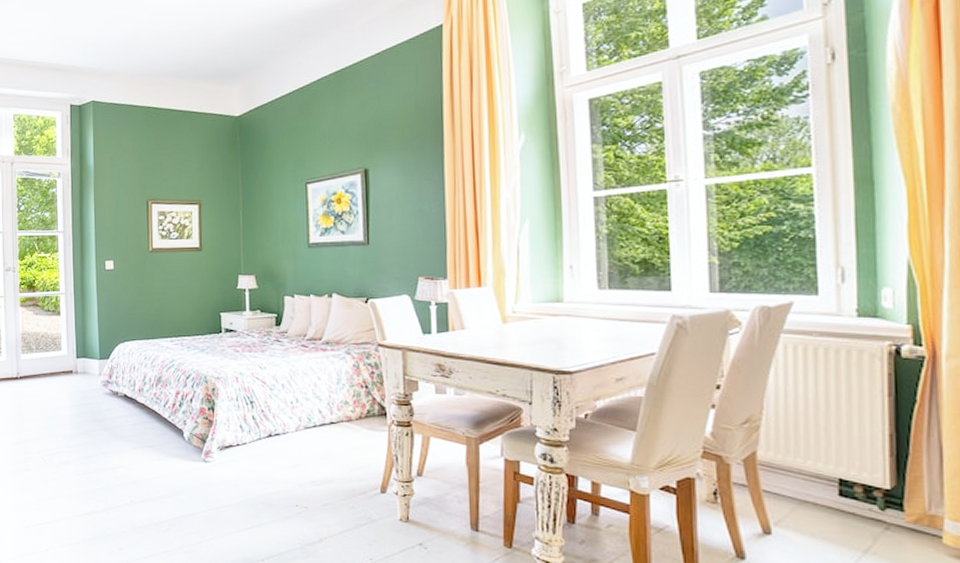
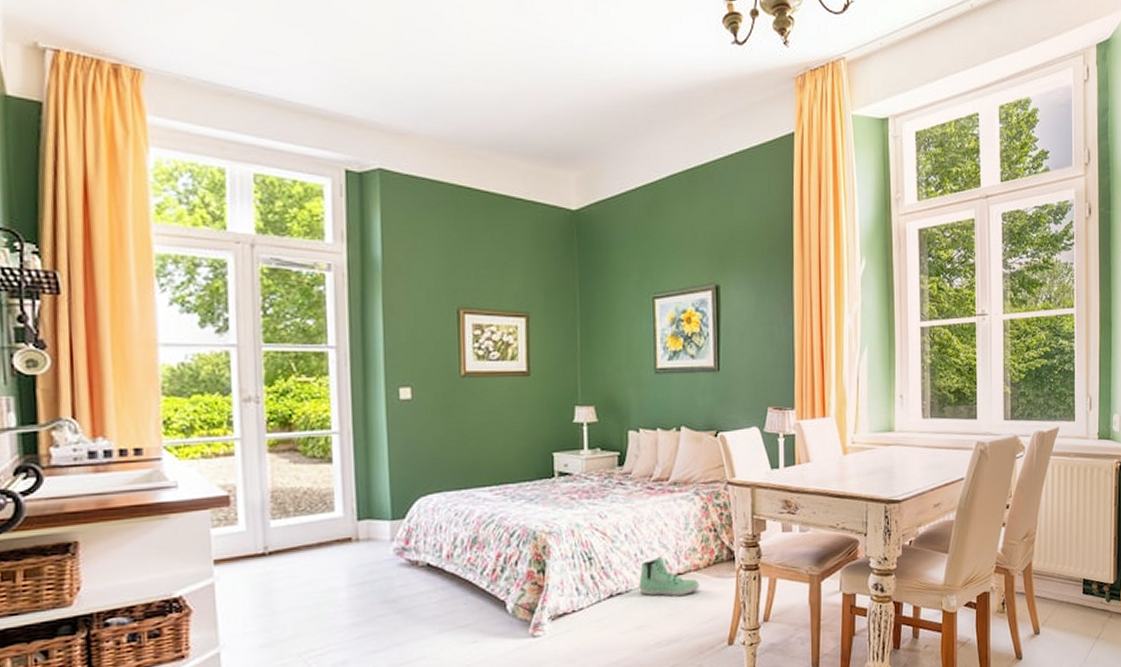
sneaker: none [295,405,352,442] -> present [639,556,700,596]

